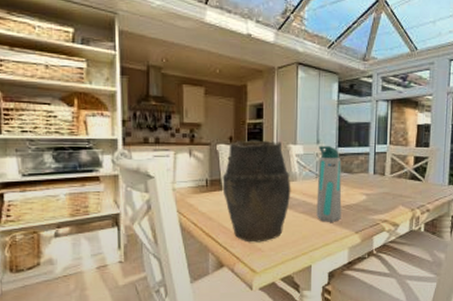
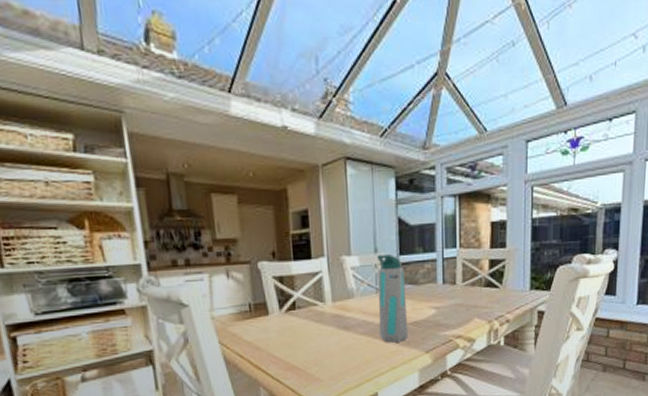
vase: present [222,140,291,243] -> none [267,253,349,372]

